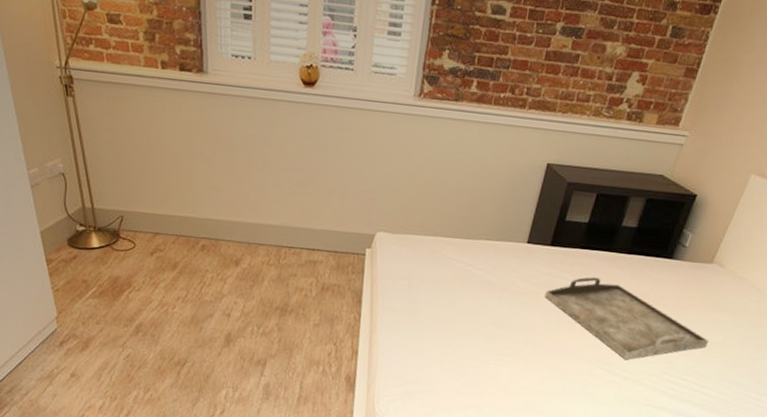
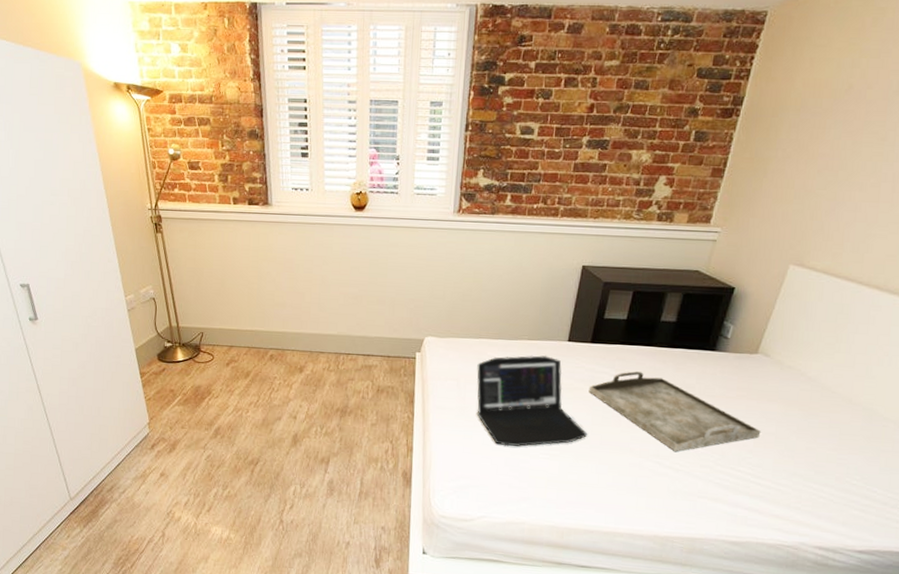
laptop: none [428,256,541,352] -> present [476,355,588,447]

